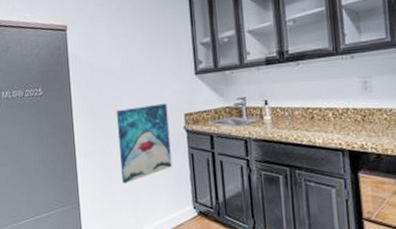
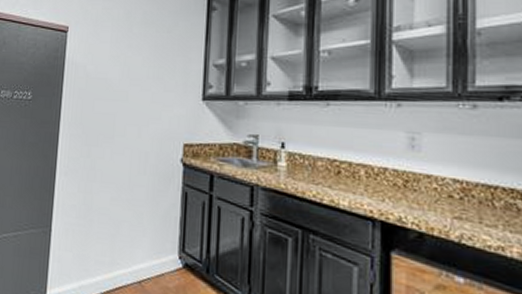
wall art: present [116,103,172,184] -> none [102,127,165,215]

